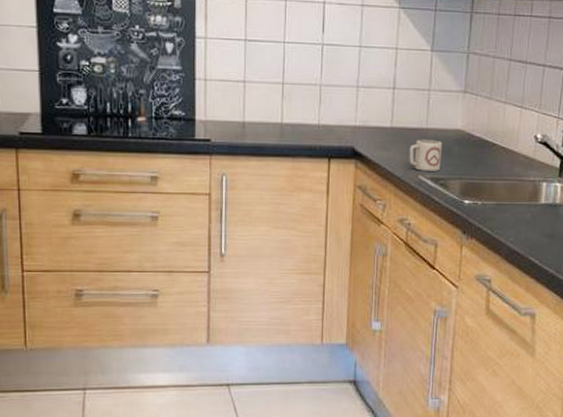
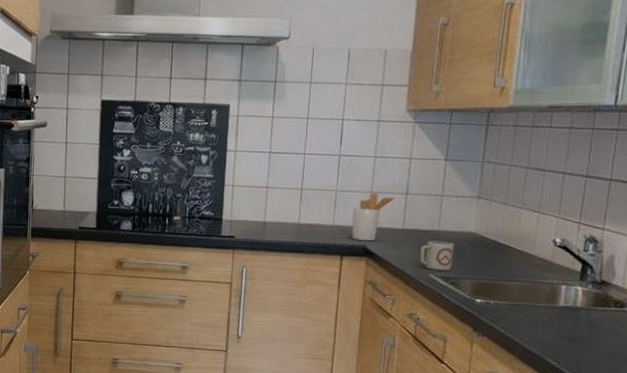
utensil holder: none [339,87,383,142] -> present [352,192,396,242]

